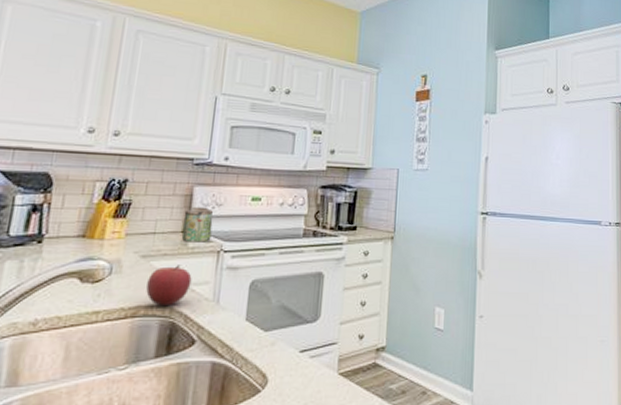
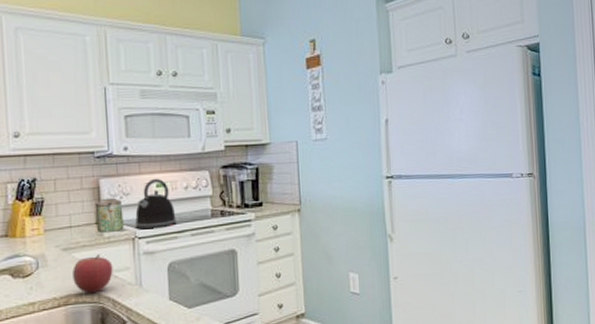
kettle: none [222,191,267,244] -> present [134,178,177,230]

